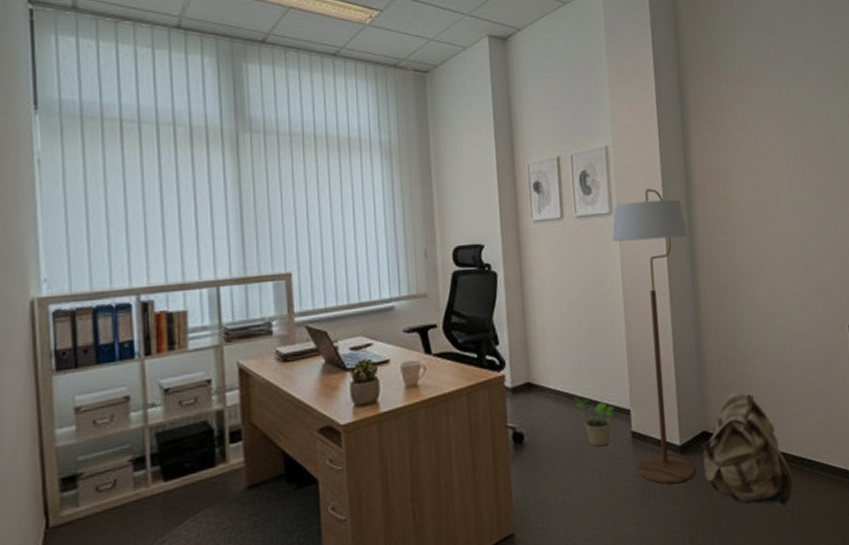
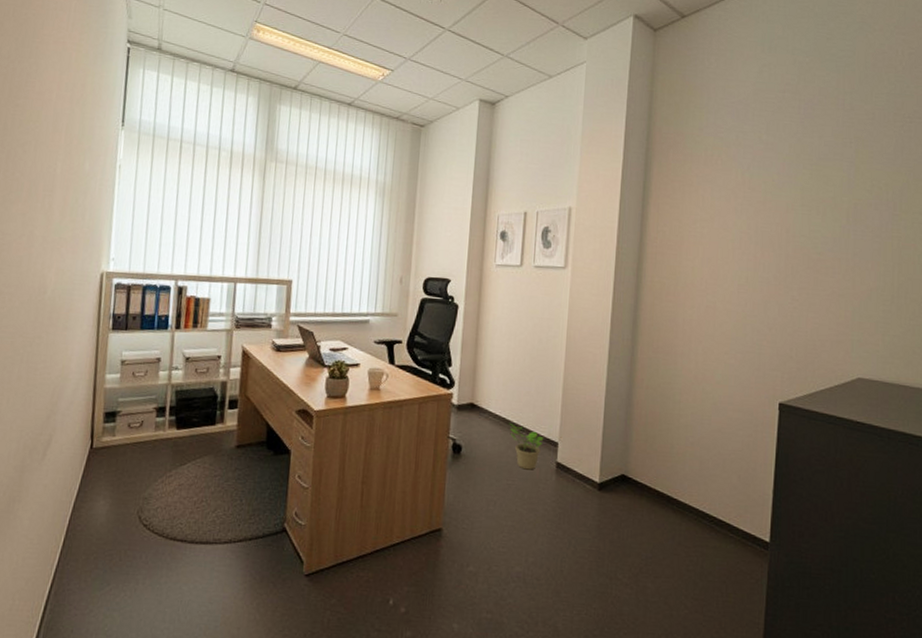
floor lamp: present [612,189,696,484] -> none [557,250,634,516]
backpack: present [701,391,793,506] -> none [618,444,700,557]

